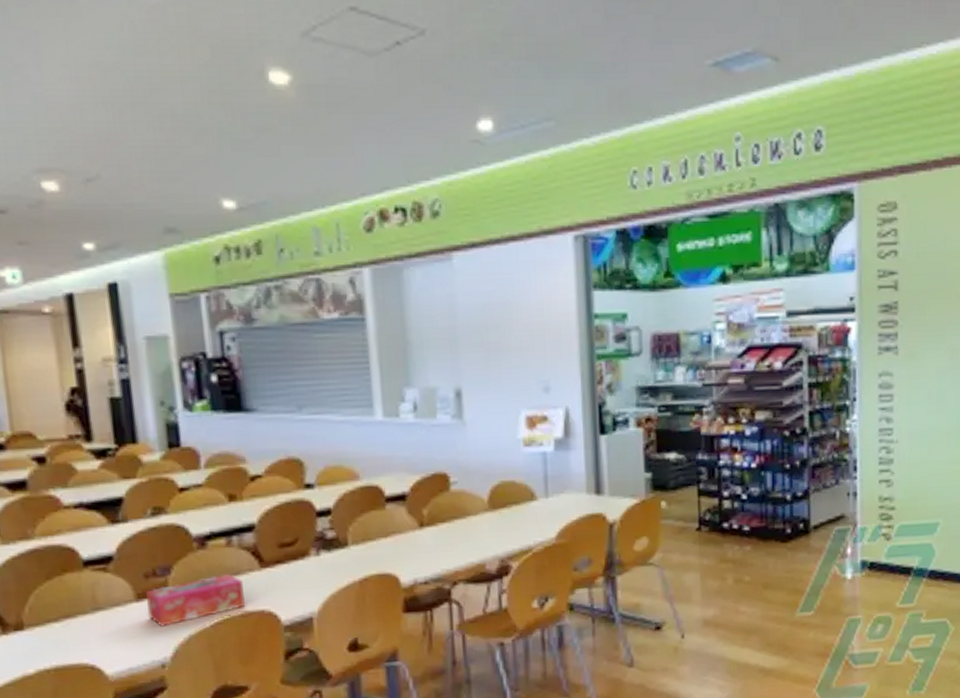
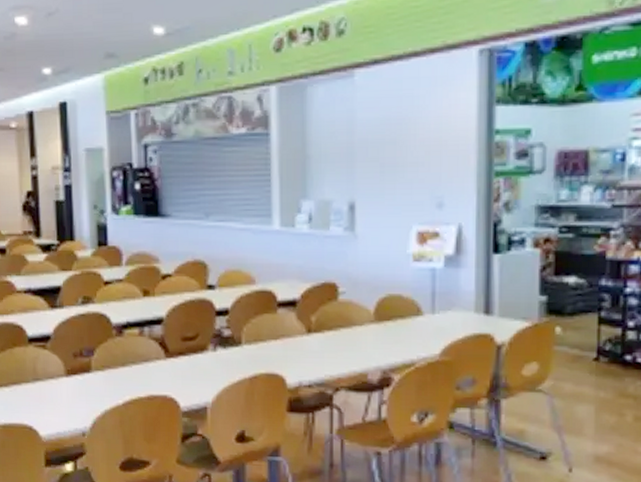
tissue box: present [146,573,245,627] -> none [73,359,151,400]

